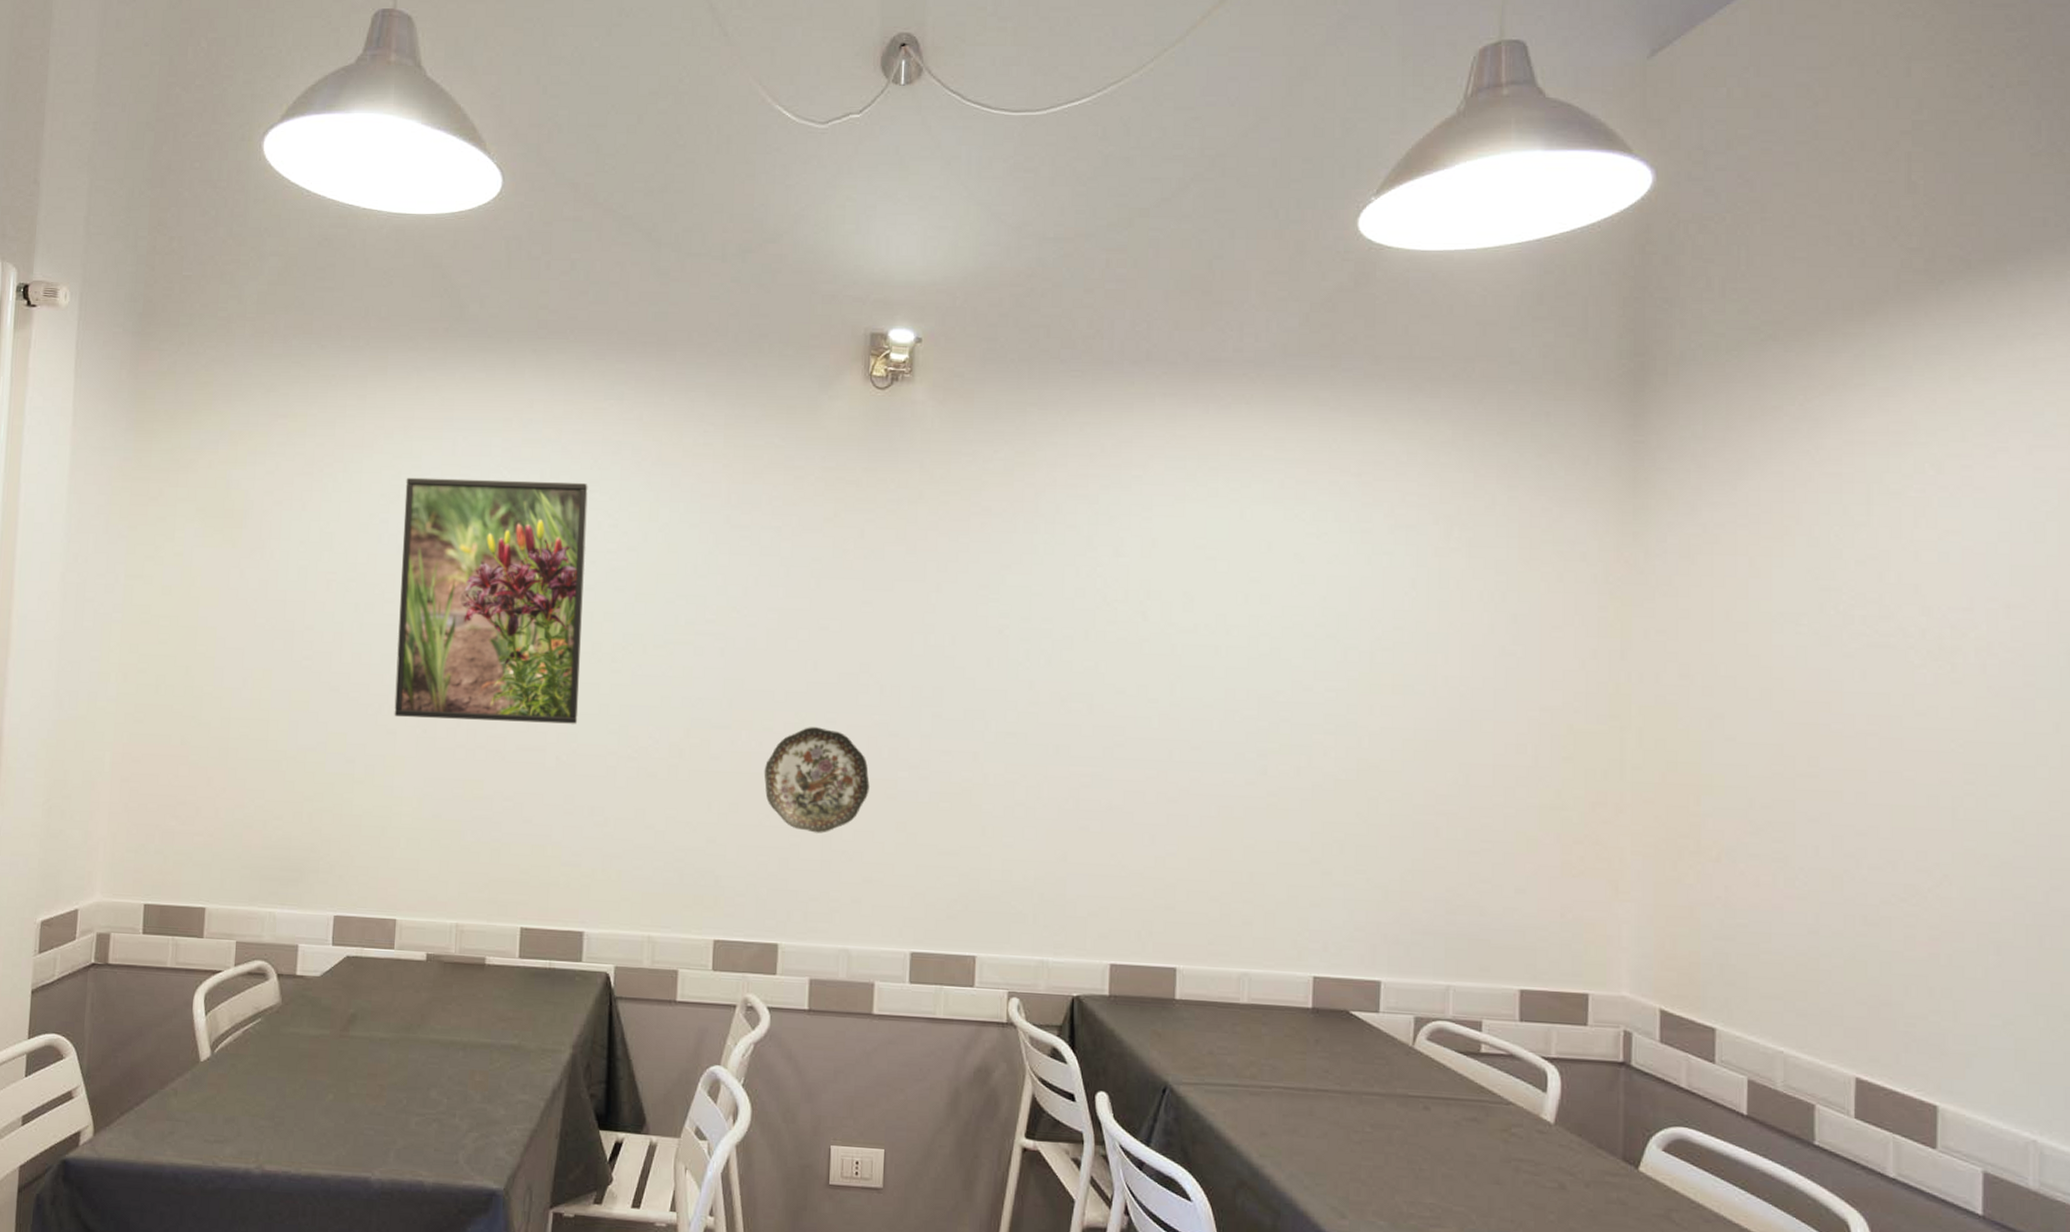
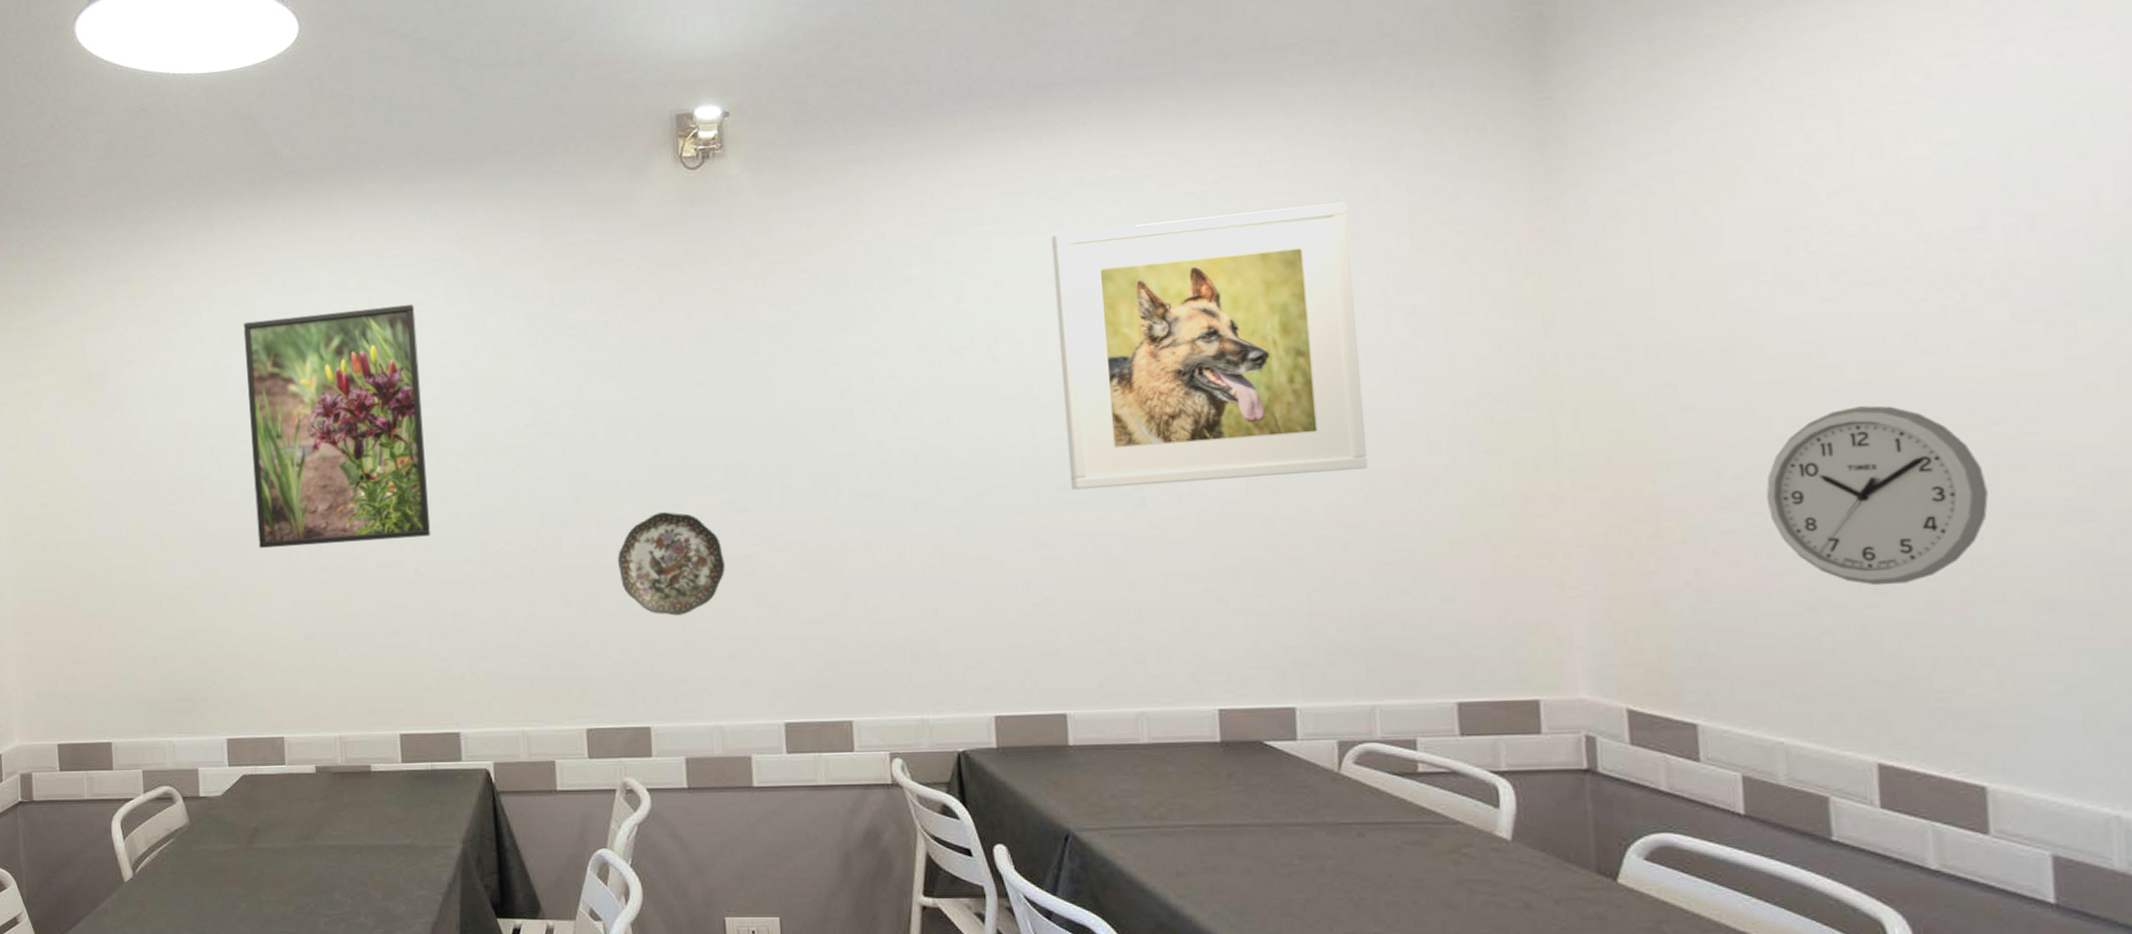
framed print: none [1201,503,1468,761] -> present [1051,202,1369,490]
wall clock: none [1787,754,1958,917] -> present [1766,405,1989,586]

